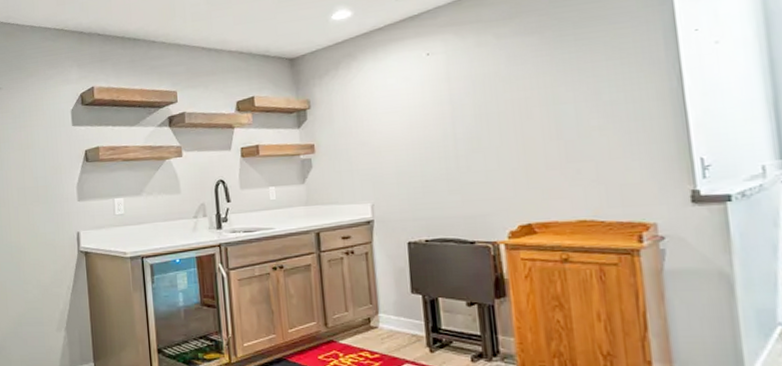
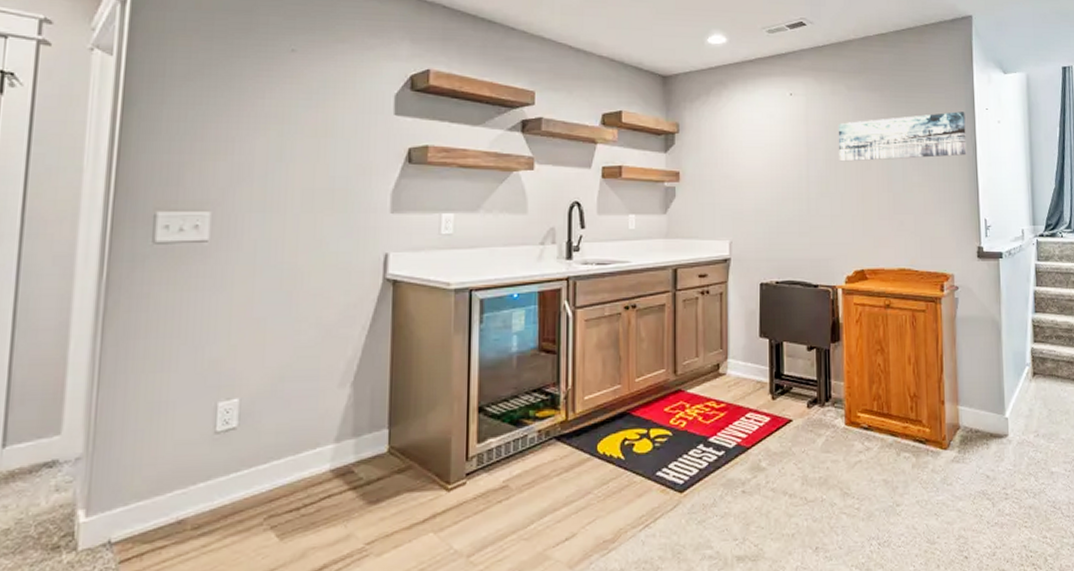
wall art: none [487,38,668,115] -> present [838,111,967,162]

